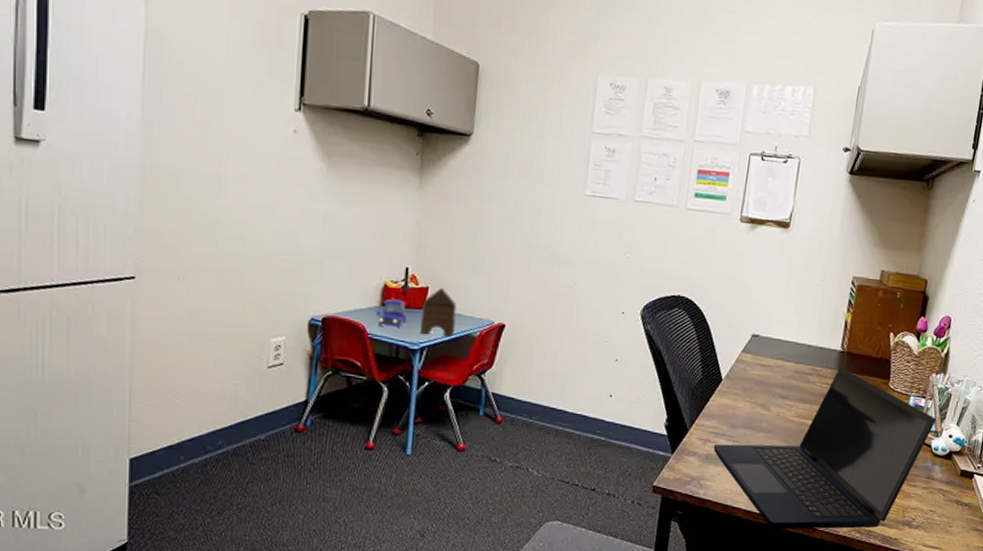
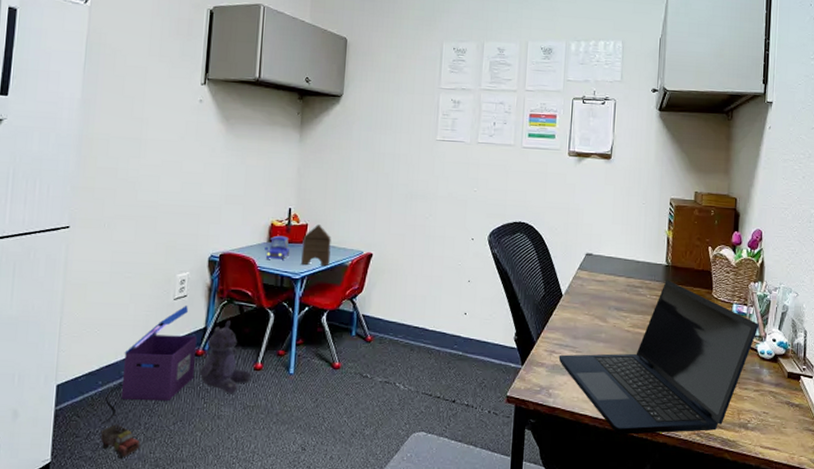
toy box: none [184,374,297,504] -> present [99,304,198,425]
toy truck: none [185,503,233,541] -> present [100,424,140,458]
stuffed animal: none [300,393,362,475] -> present [199,320,252,394]

